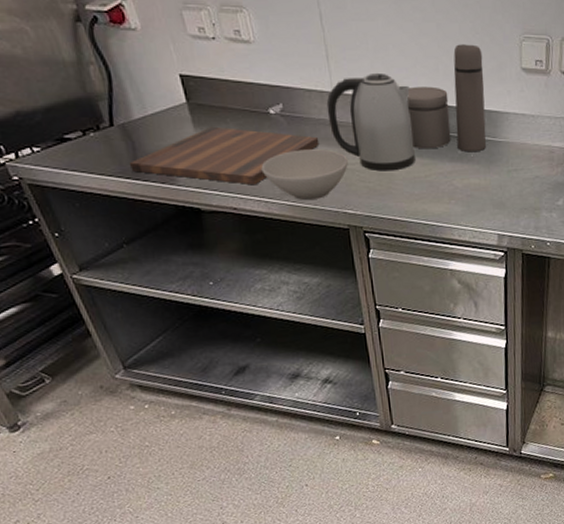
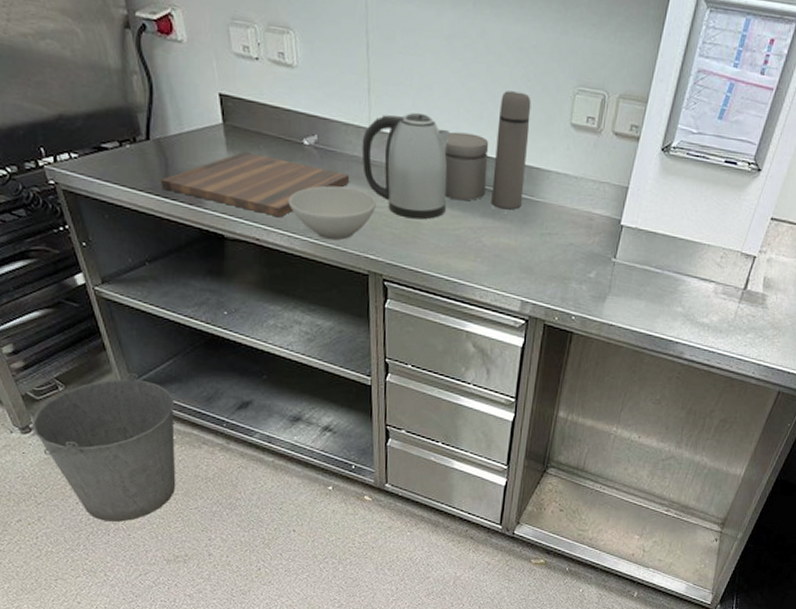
bucket: none [20,355,180,508] -> present [32,373,175,522]

